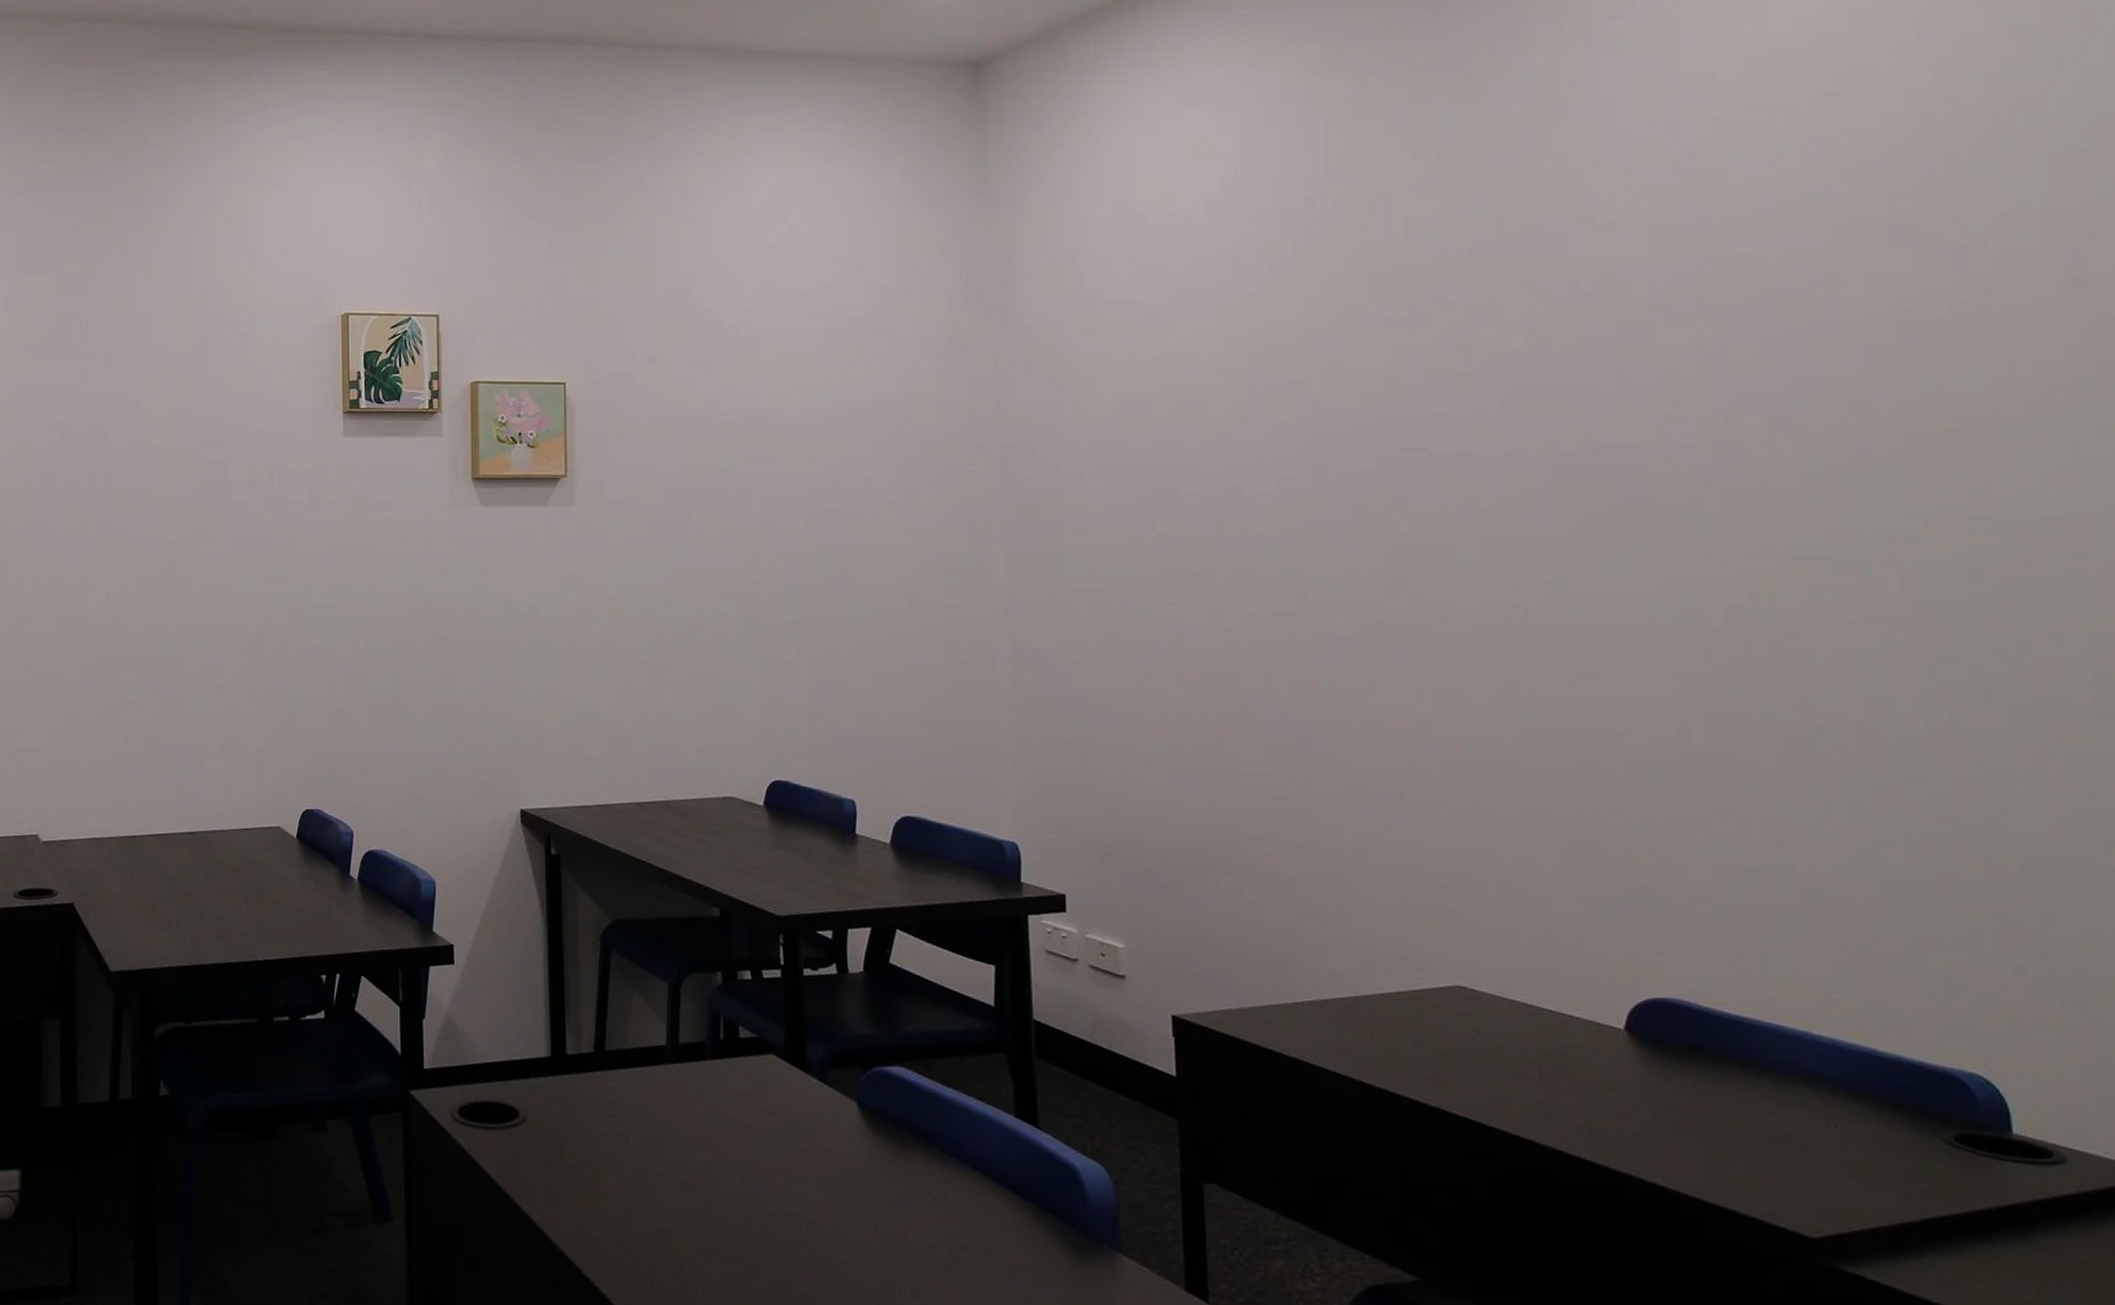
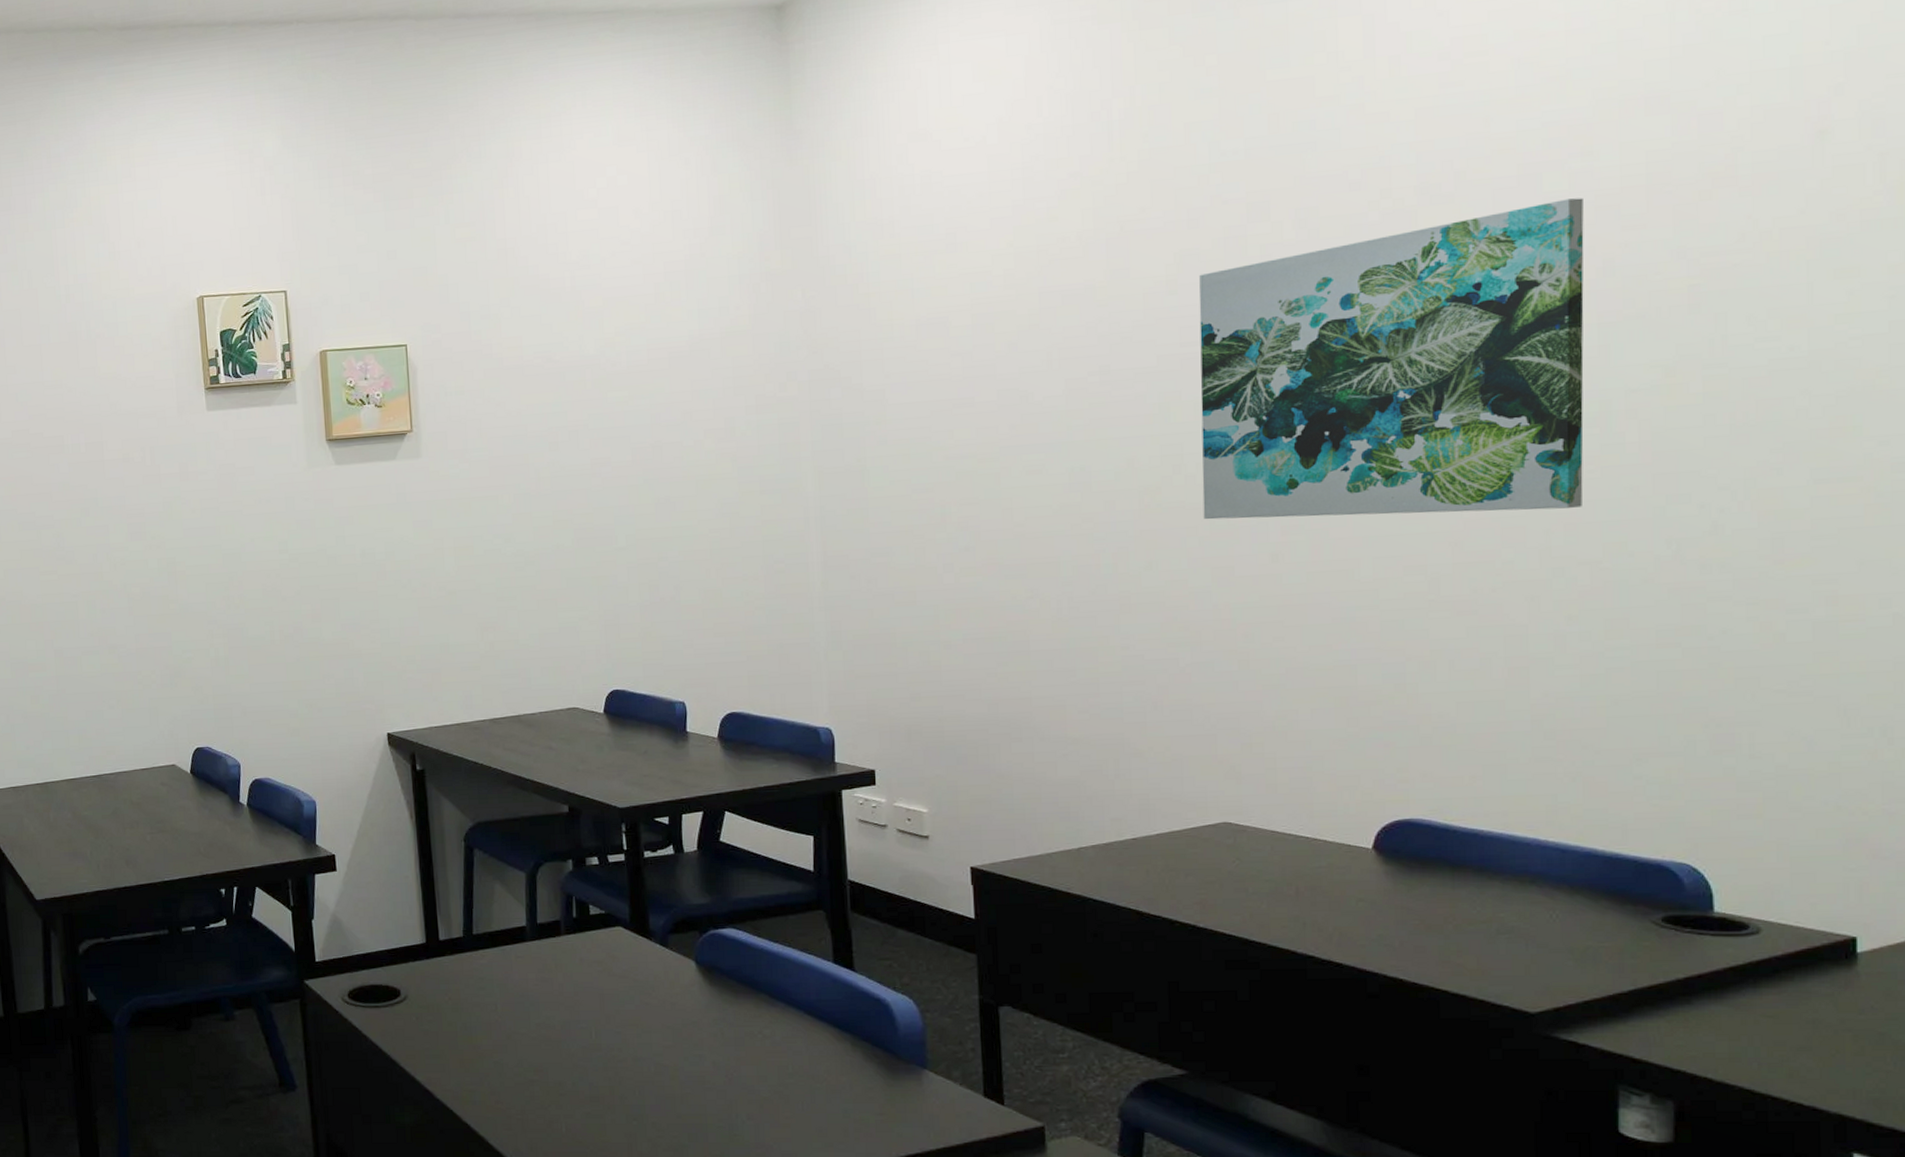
wall art: none [1421,328,1844,660] -> present [1199,197,1584,520]

